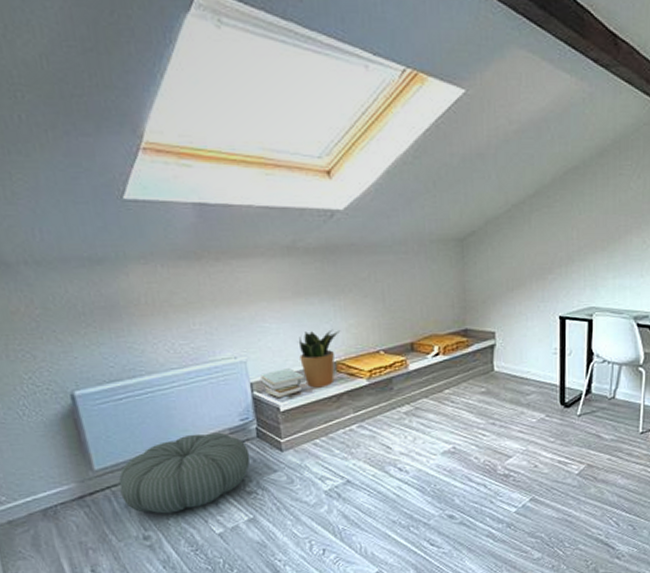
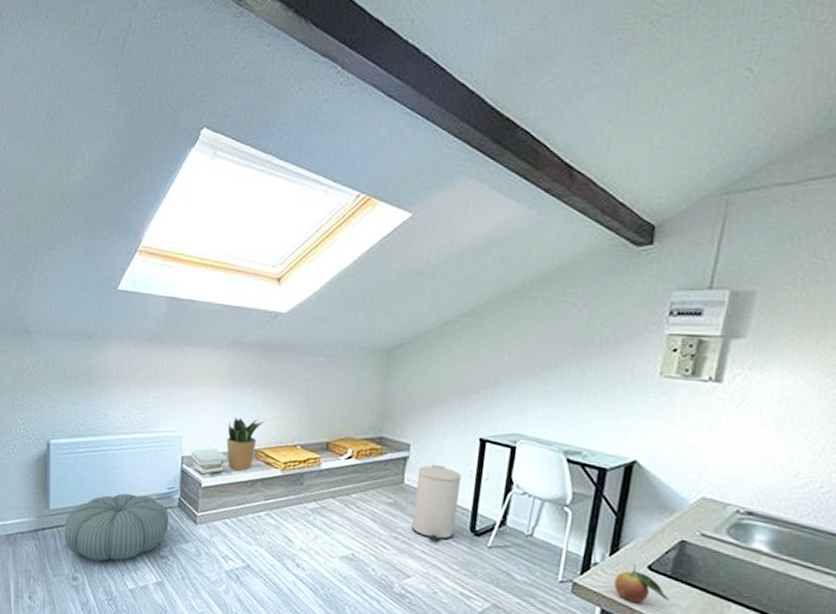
pedal bin: none [505,347,547,420] -> present [412,464,462,542]

